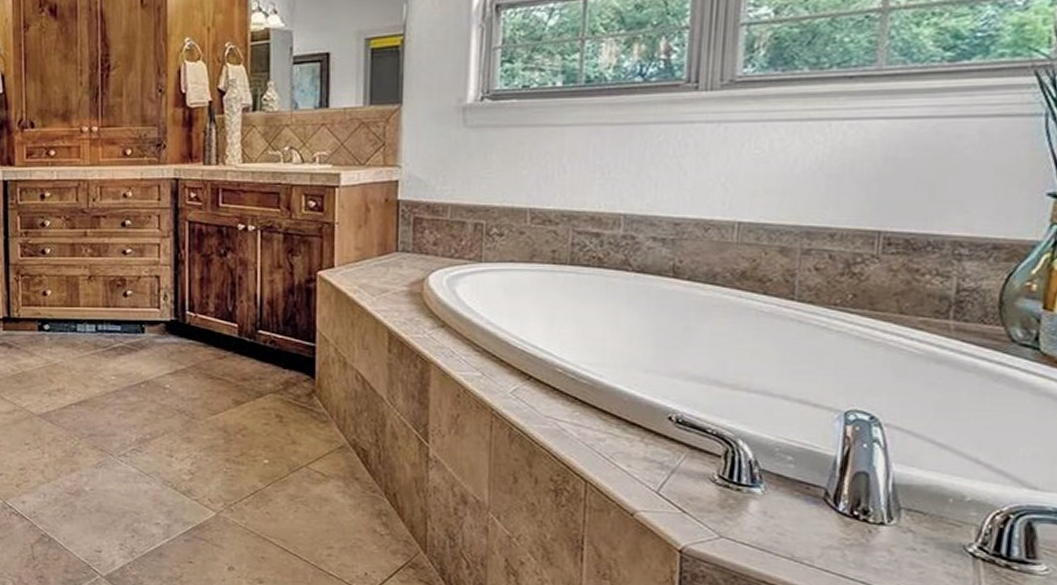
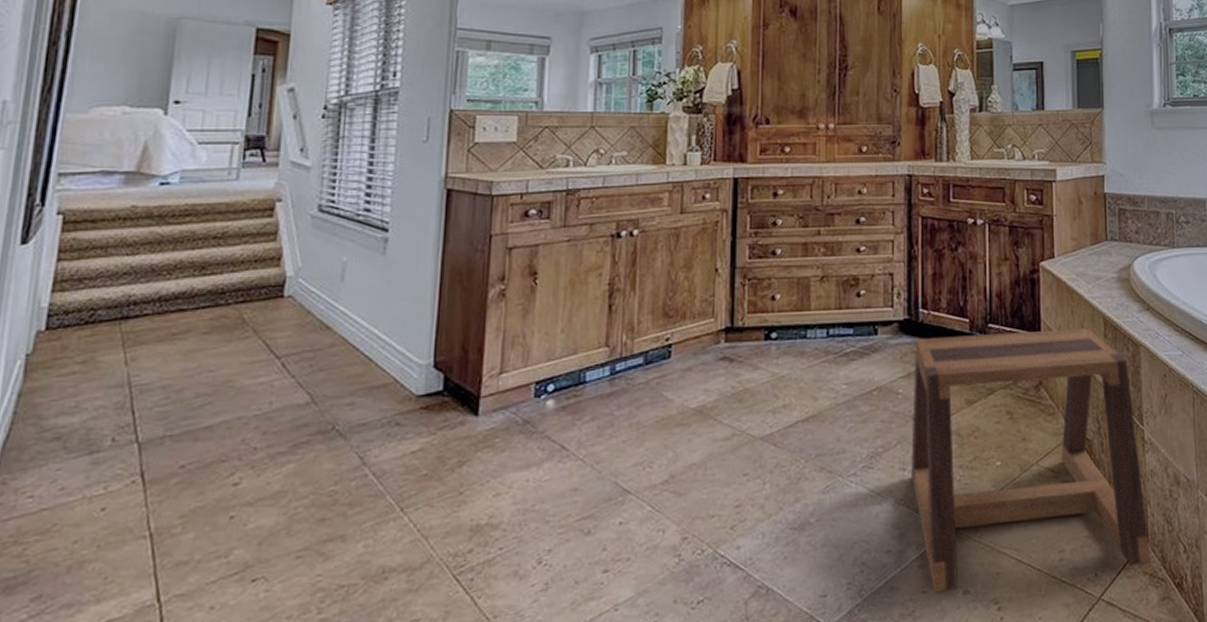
stool: none [178,339,429,573] -> present [911,327,1152,593]

